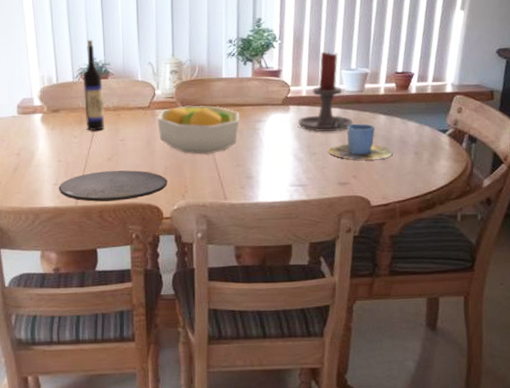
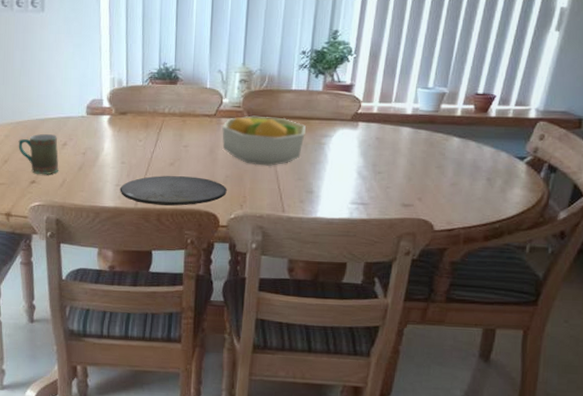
wine bottle: present [83,39,104,132] -> none [151,44,172,136]
candle holder: present [297,51,354,133] -> none [365,67,425,152]
cup: present [328,123,393,160] -> none [395,144,463,183]

